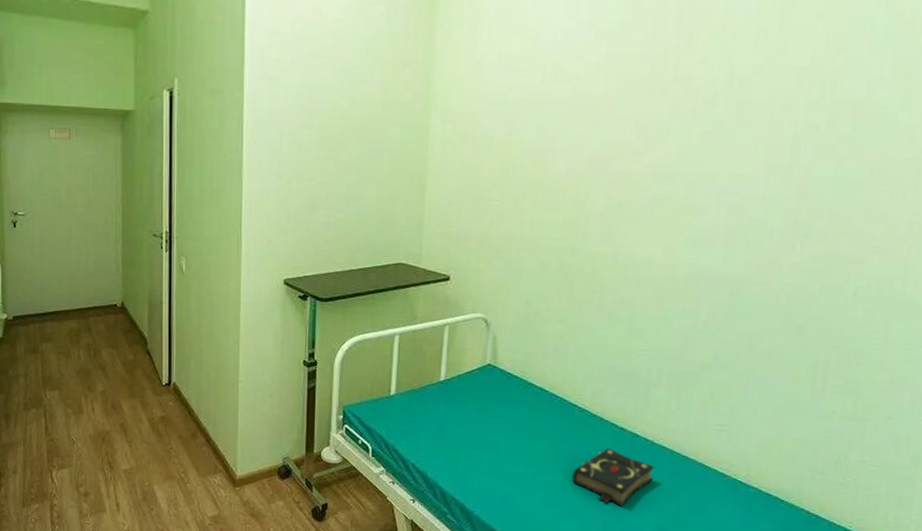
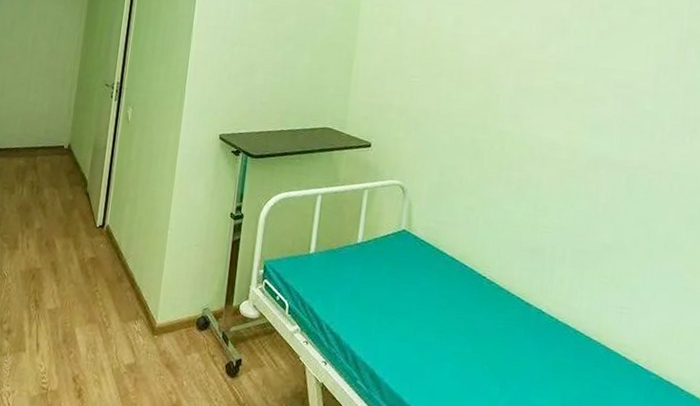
book: present [572,447,655,507] -> none [480,322,559,385]

